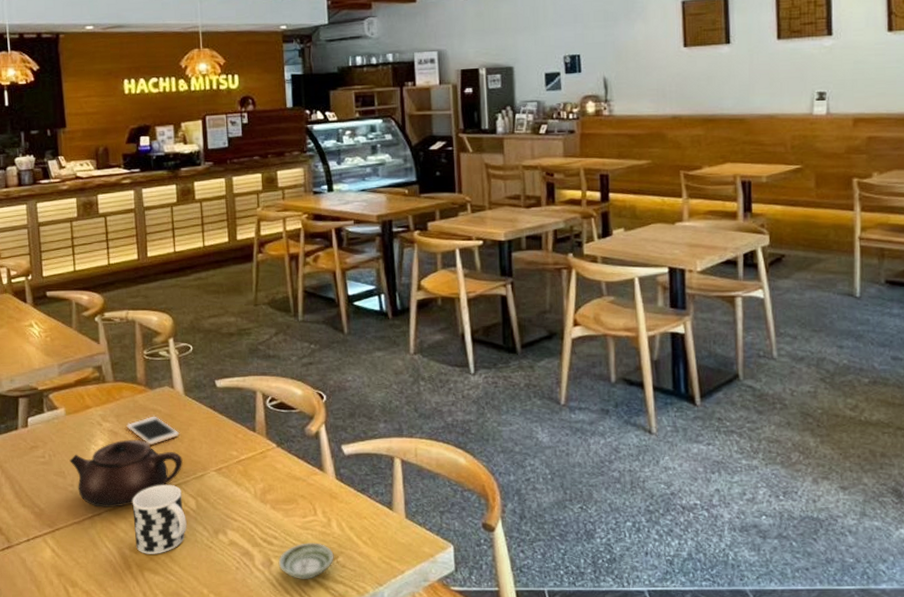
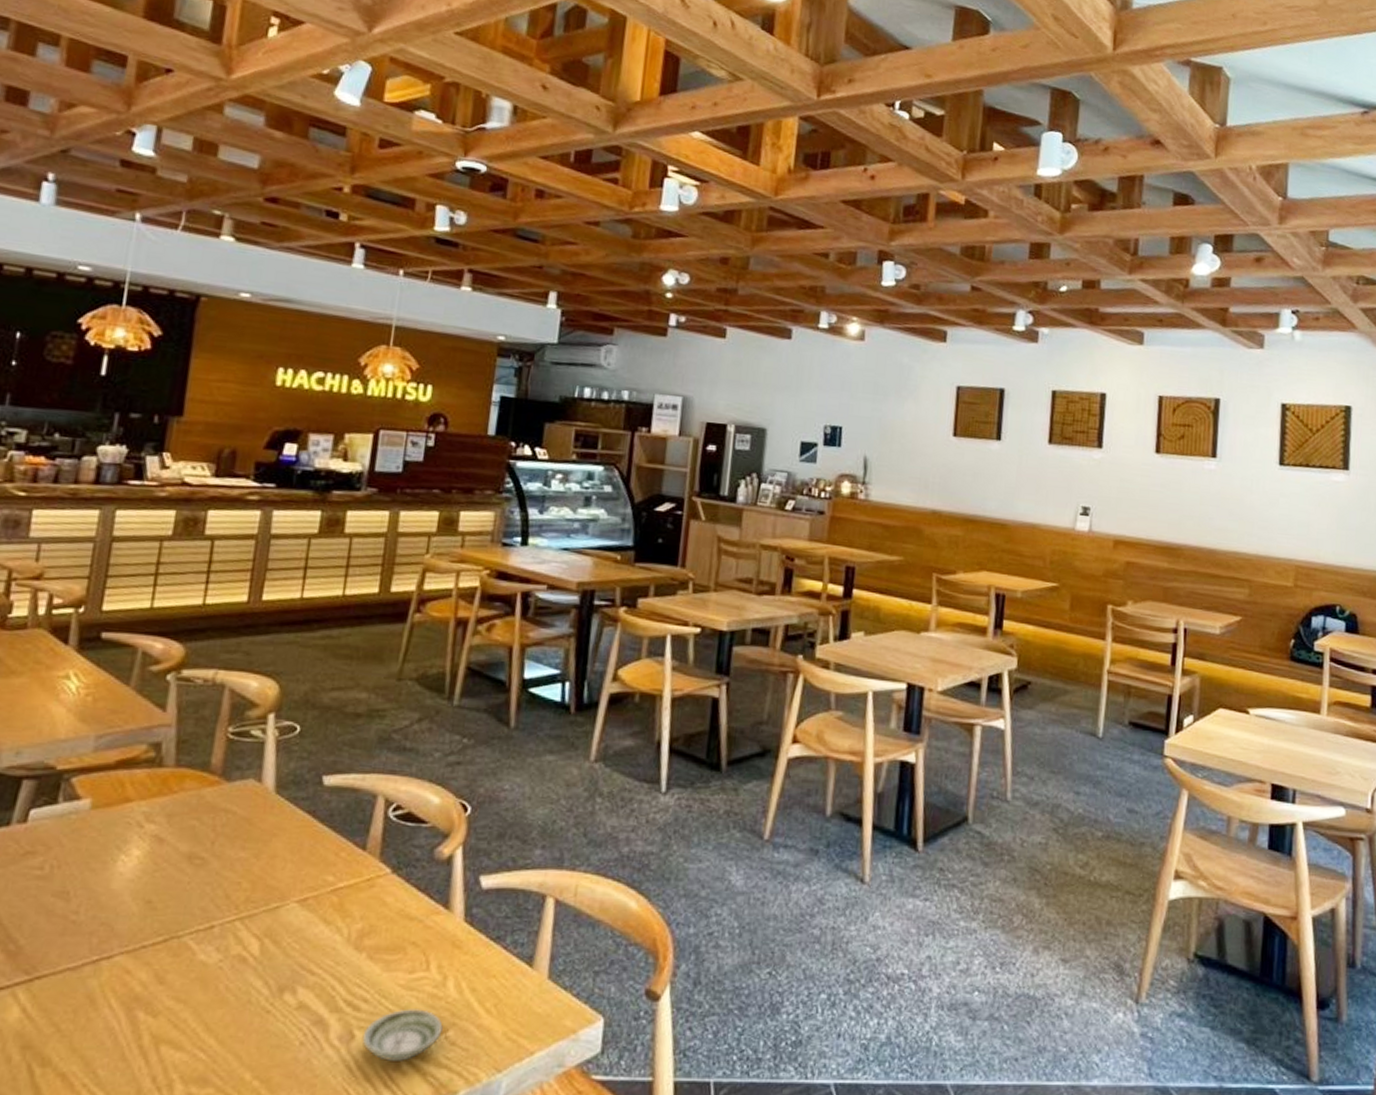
teapot: present [69,439,183,507] -> none [81,850,254,948]
cell phone: present [126,416,180,446] -> none [180,819,257,861]
cup: present [132,484,187,554] -> none [156,917,243,1020]

